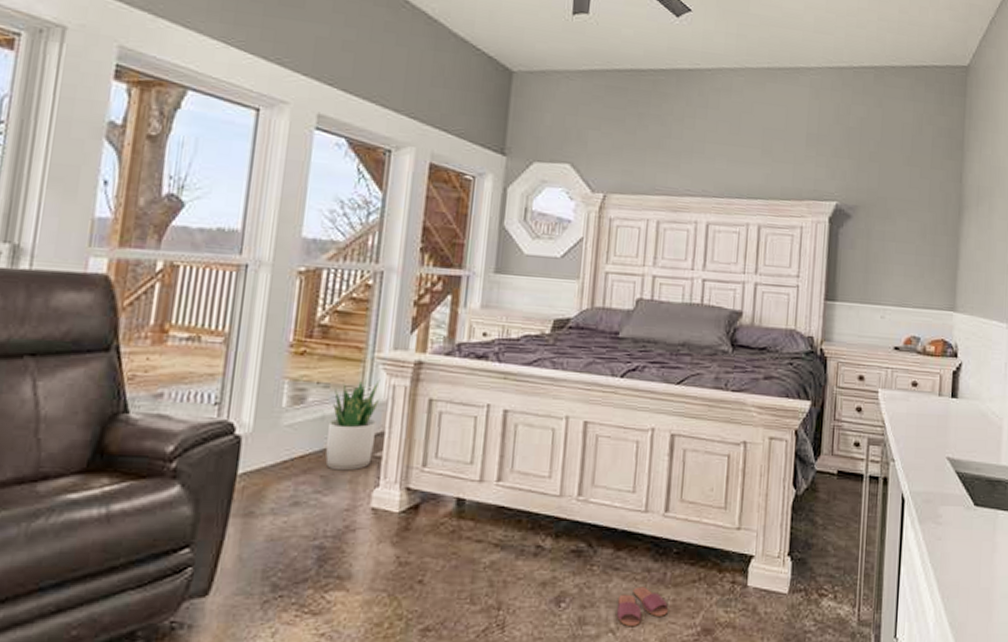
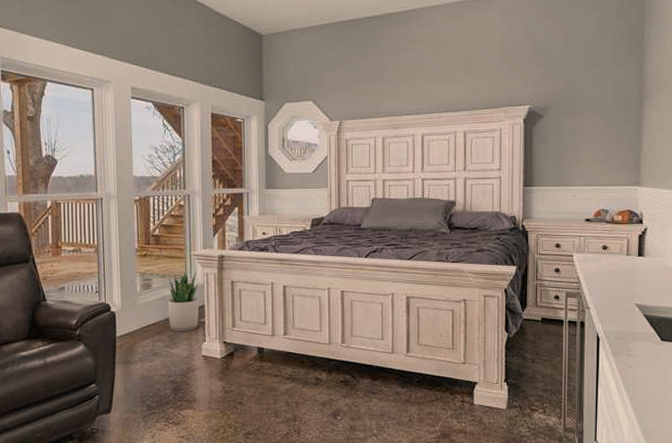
slippers: present [616,586,668,627] -> none [377,405,414,433]

